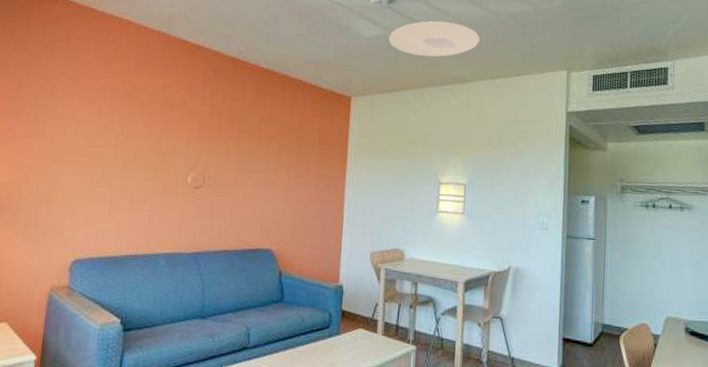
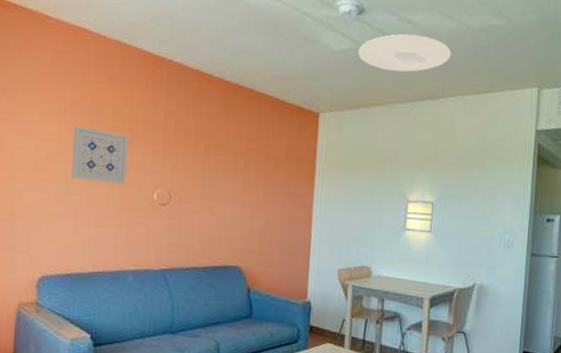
wall art: none [108,111,166,168] -> present [71,126,129,184]

